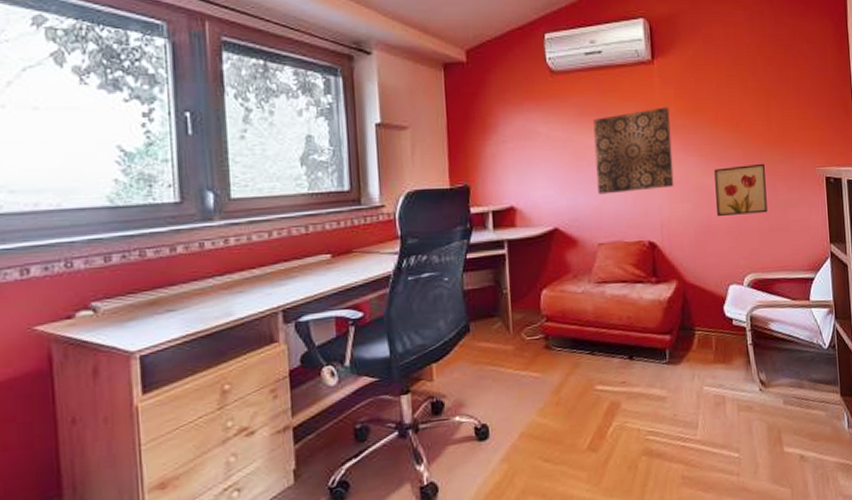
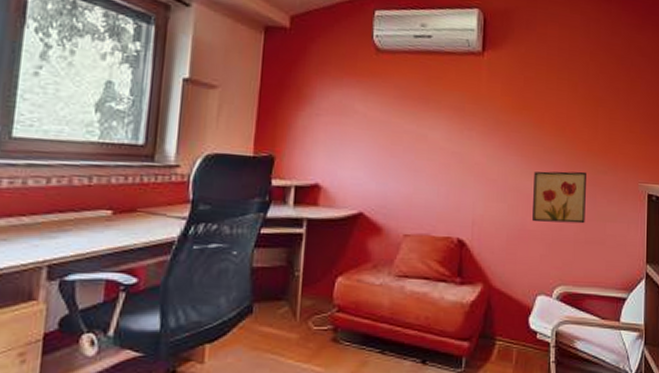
wall art: present [593,107,674,195] -> none [410,101,495,185]

